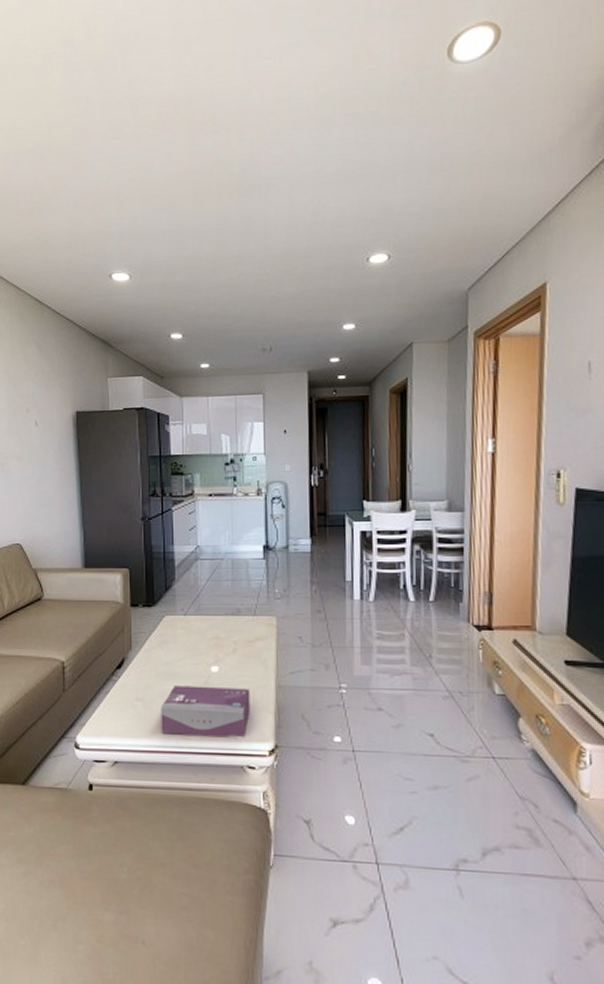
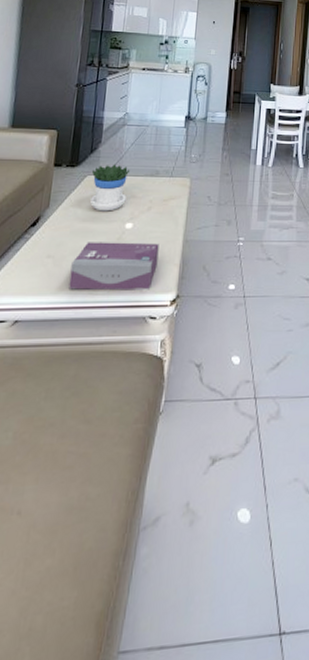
flowerpot: none [170,602,208,654] -> present [90,164,129,212]

